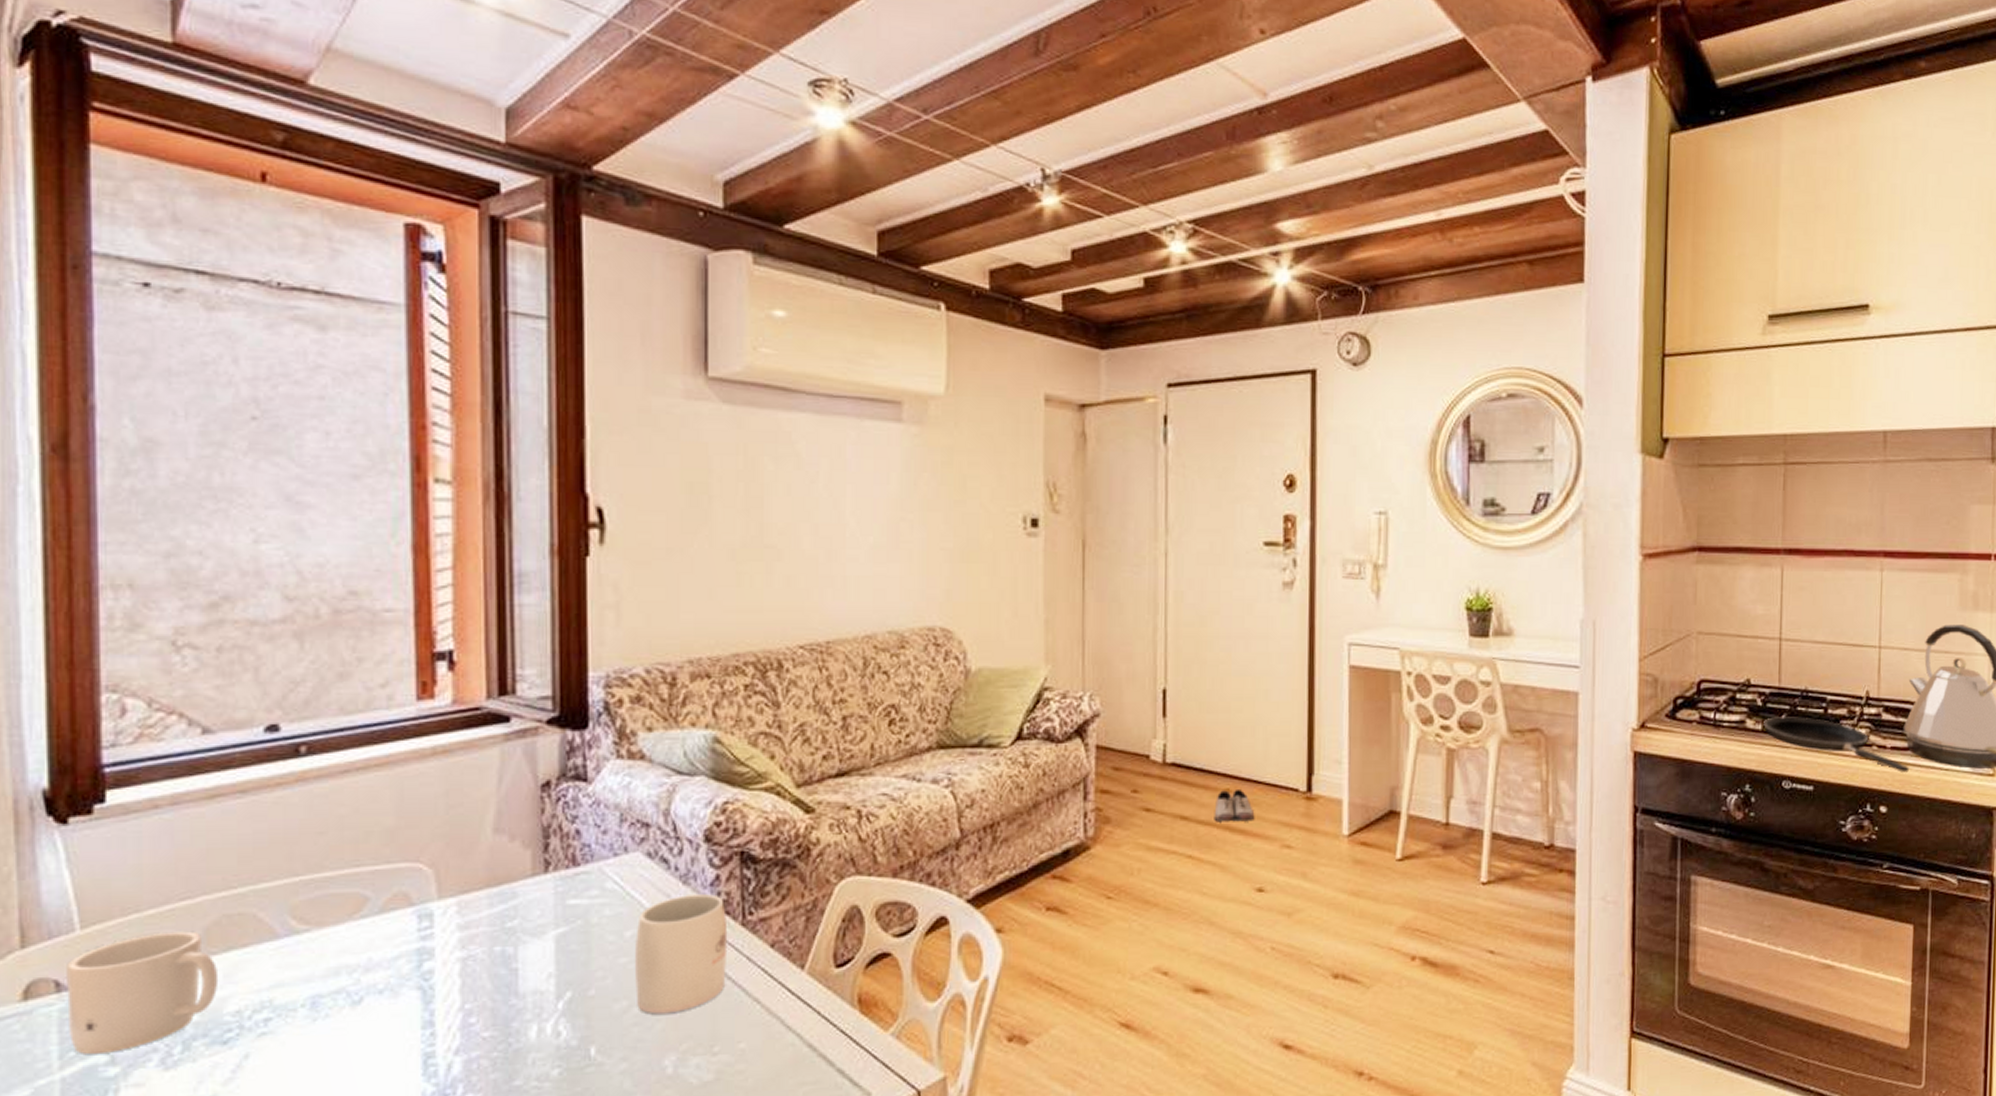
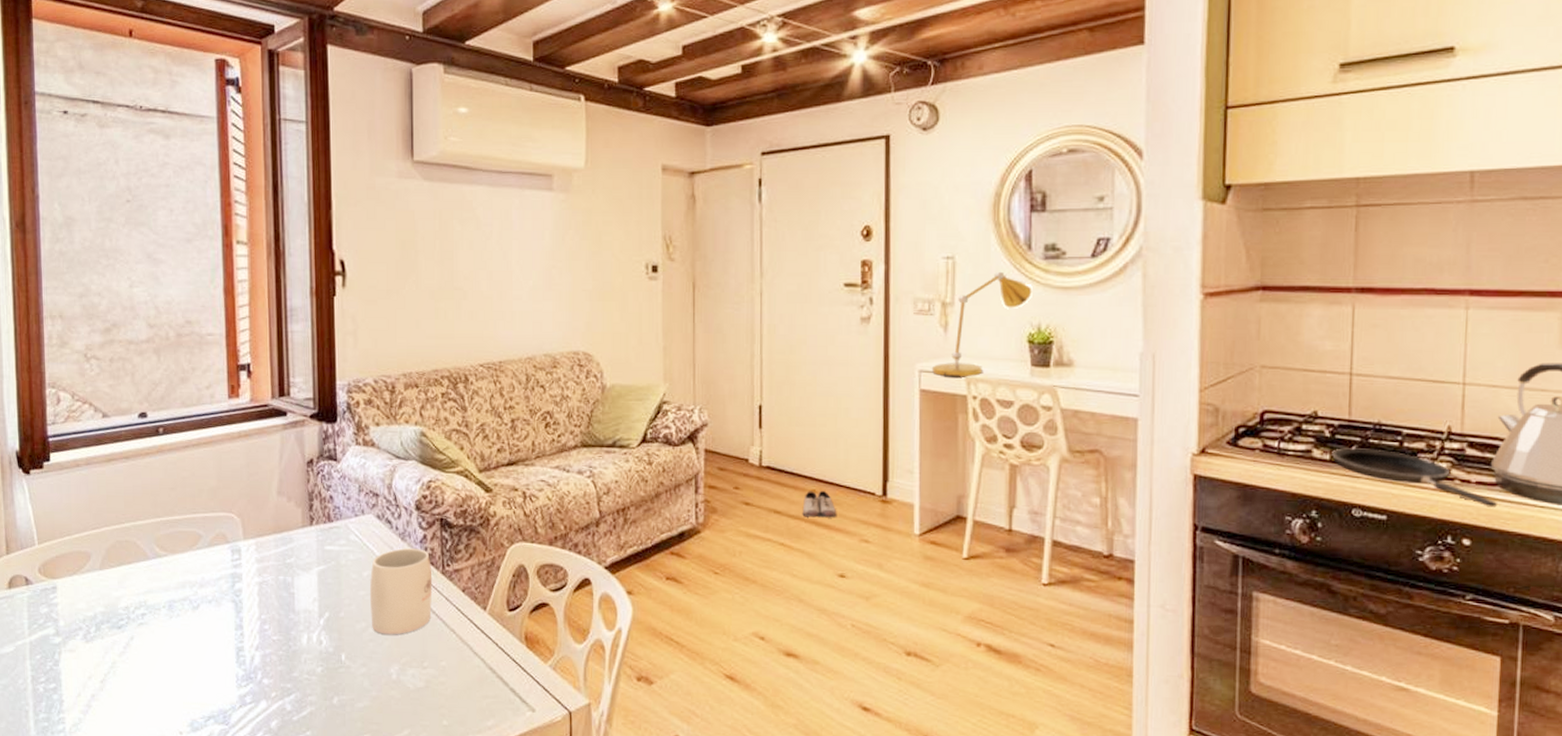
mug: present [66,931,219,1054] -> none [31,550,115,628]
desk lamp: none [1363,529,1471,651] -> present [932,271,1032,377]

